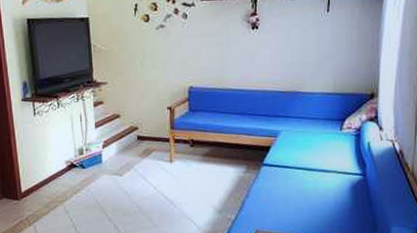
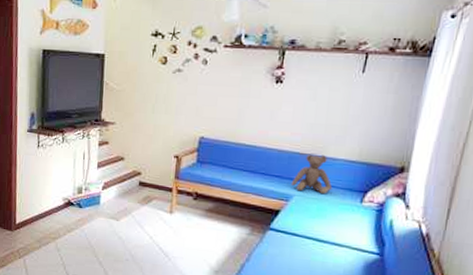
teddy bear: none [277,90,314,127] -> present [291,154,333,195]

